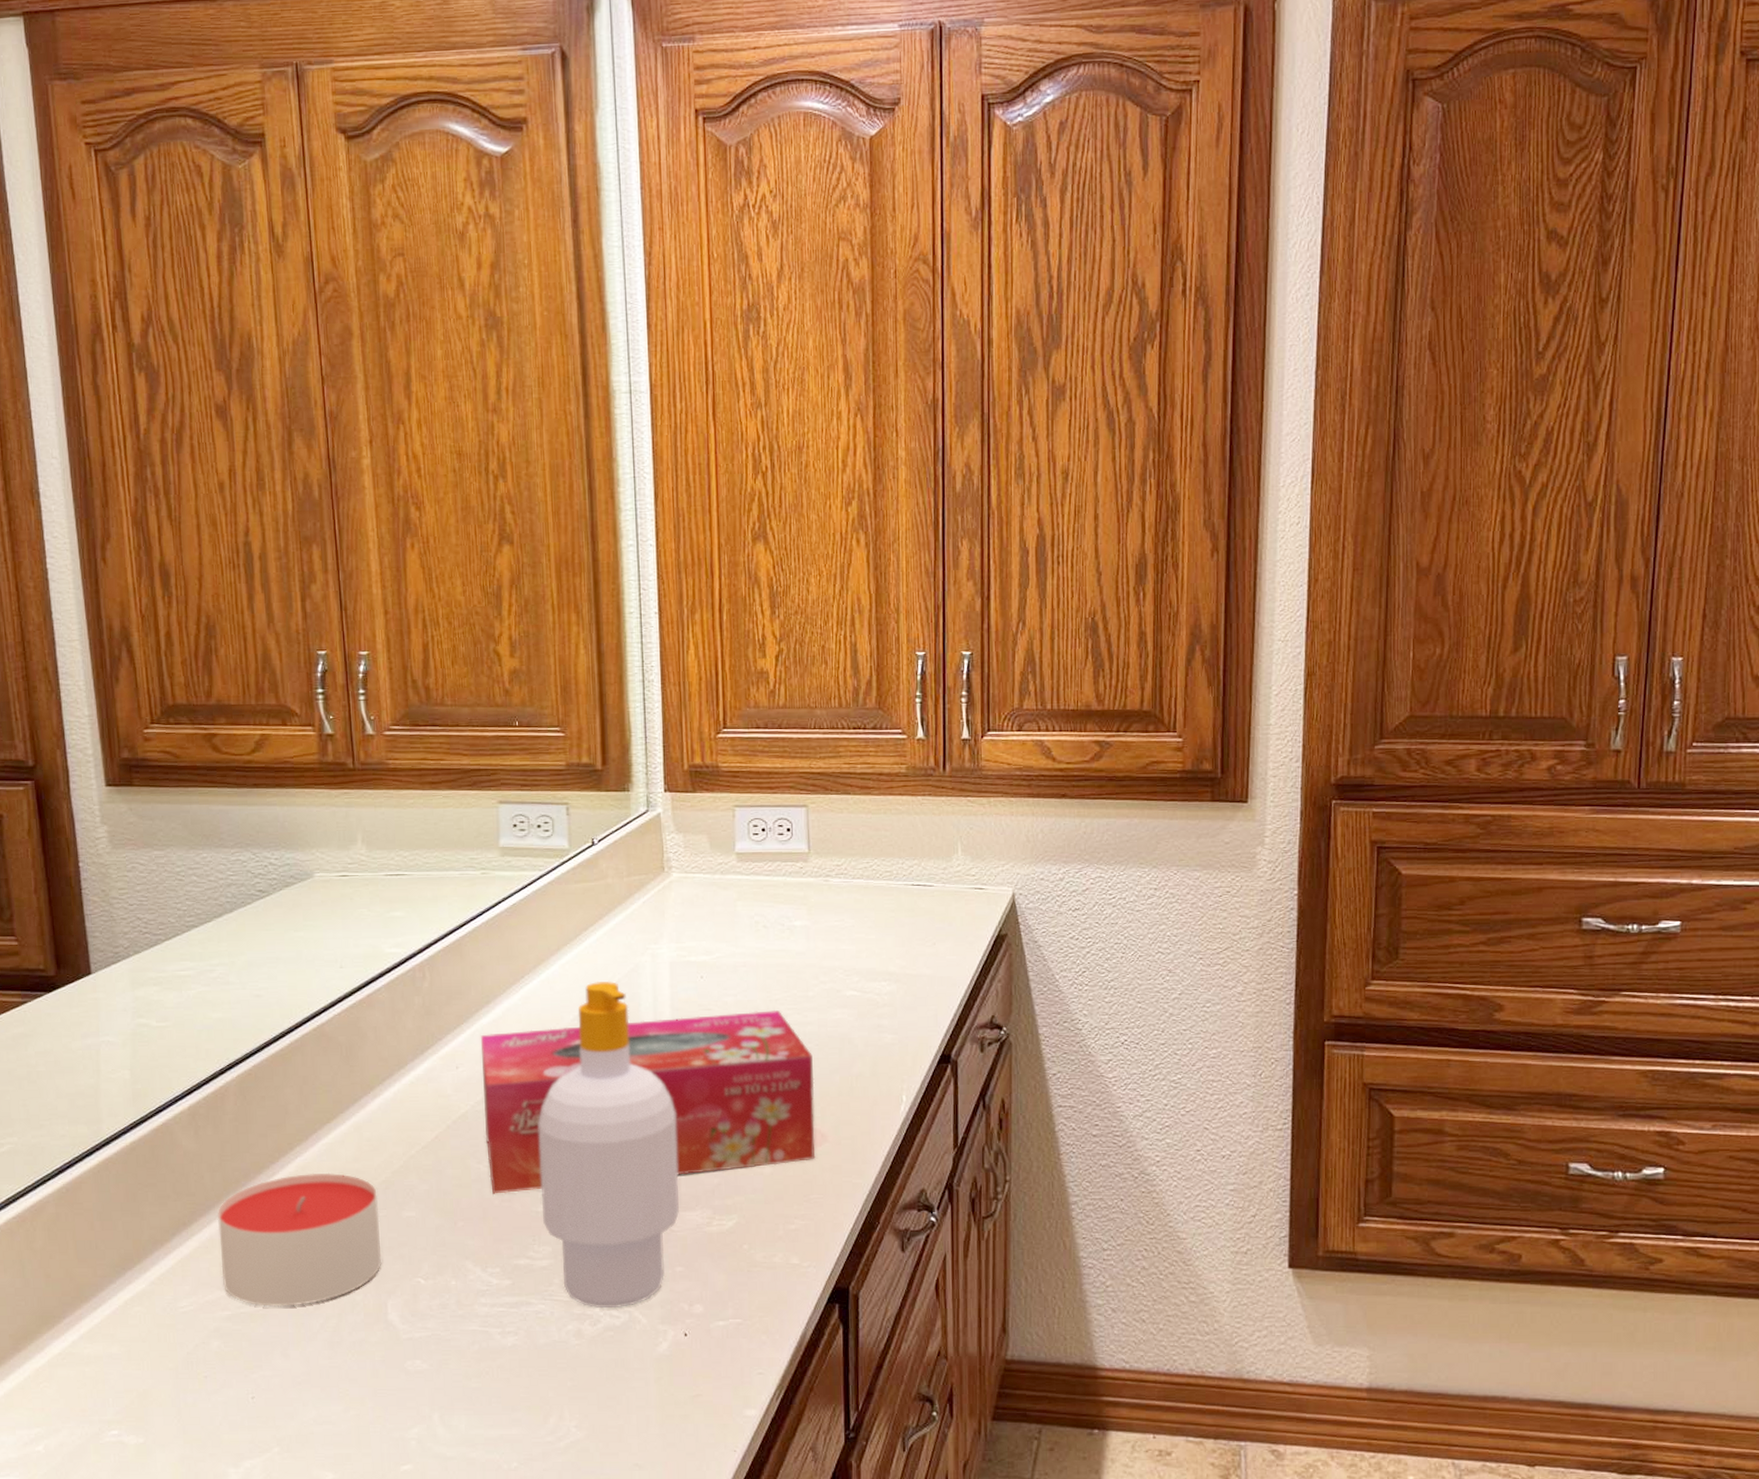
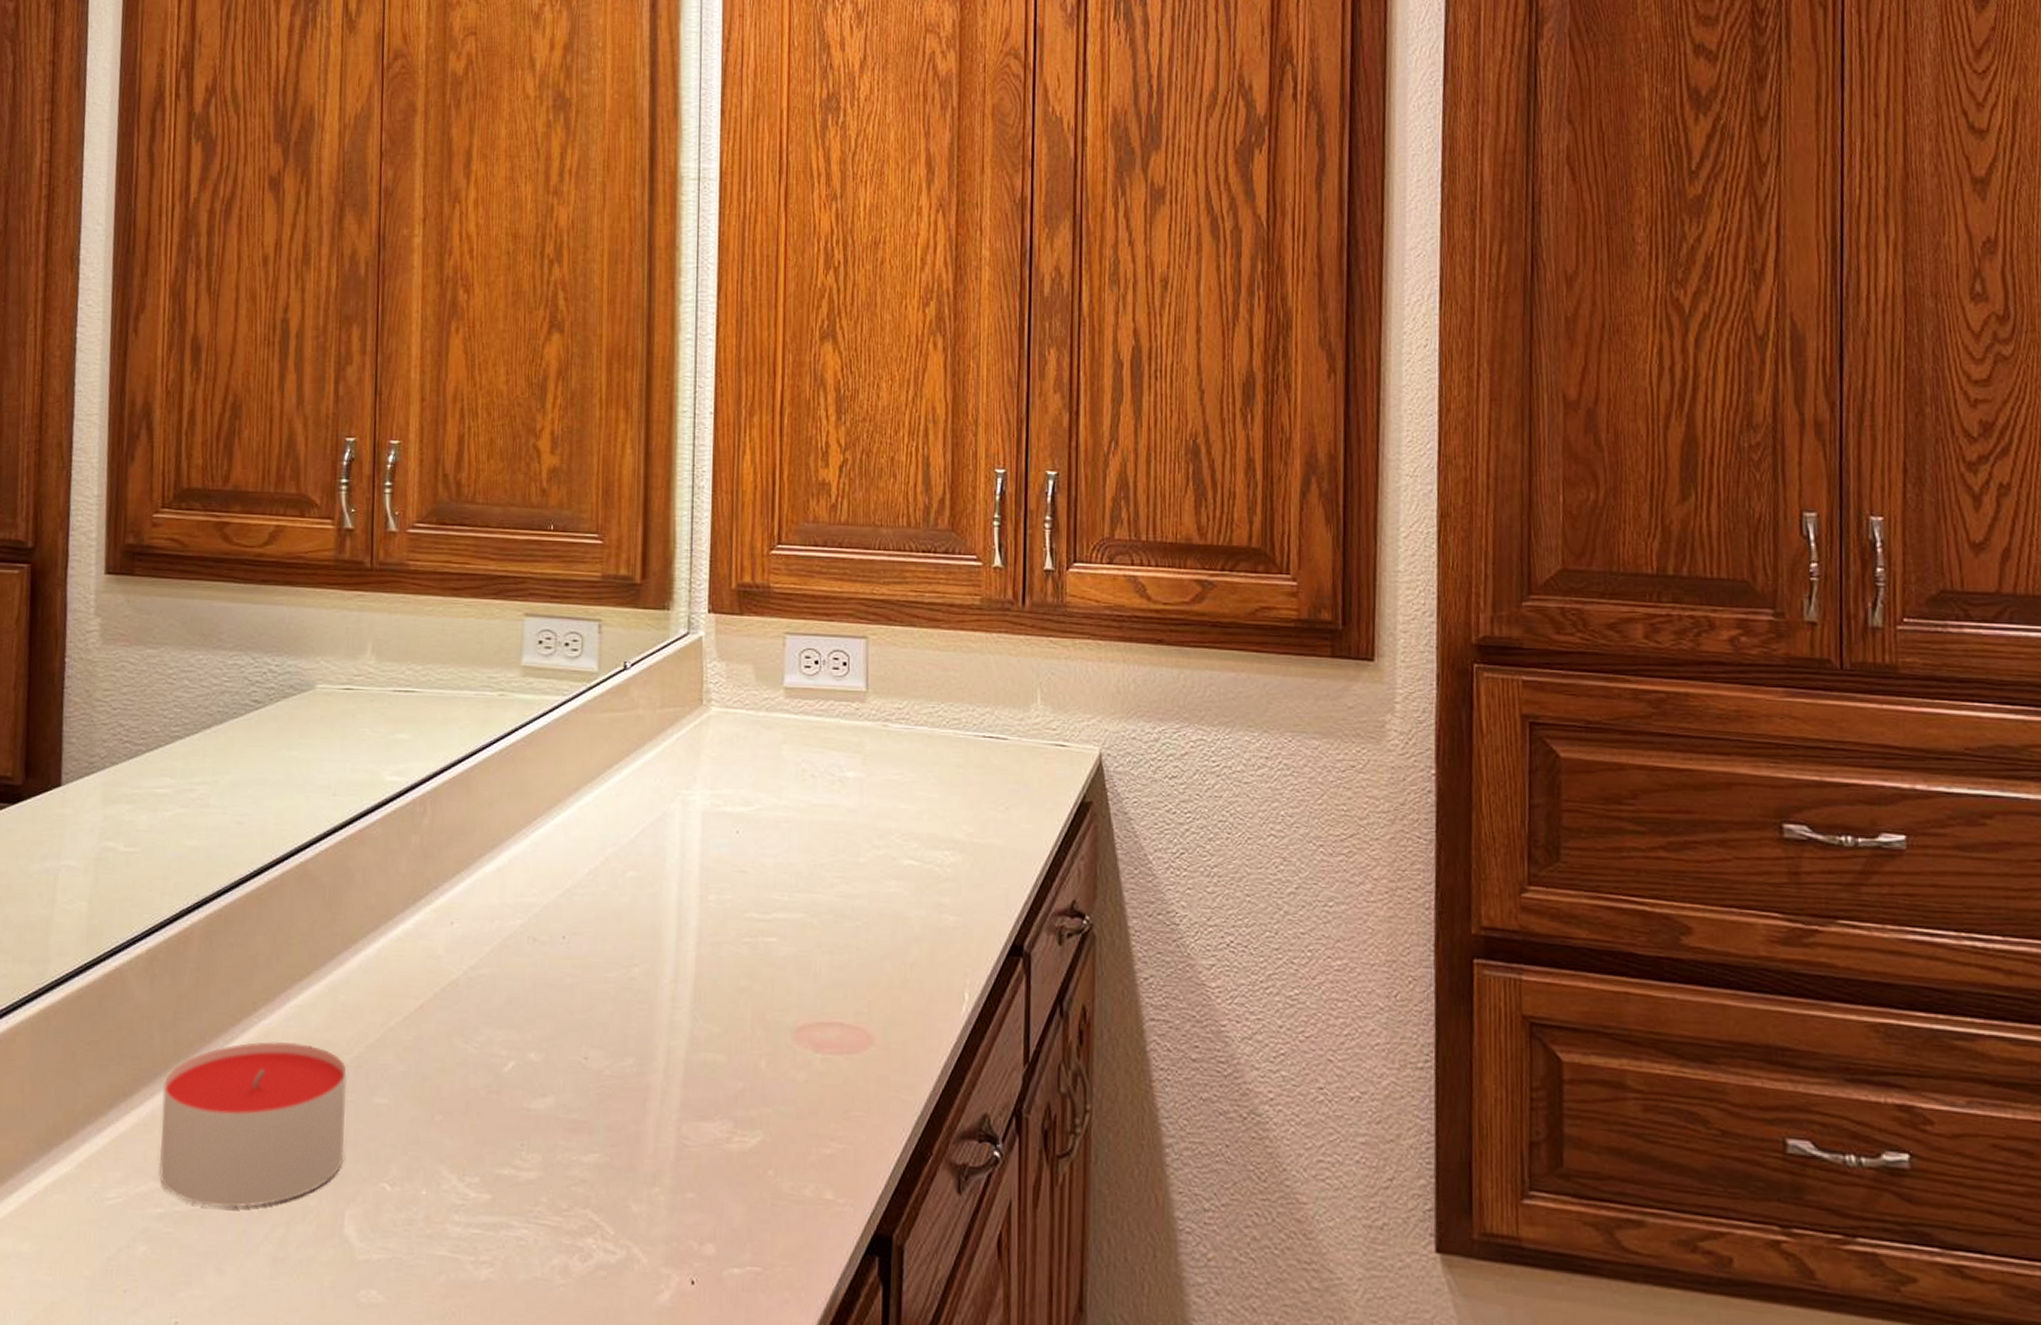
tissue box: present [480,1010,815,1194] -> none [476,877,862,1084]
soap bottle: present [538,980,679,1308] -> none [535,829,699,1240]

